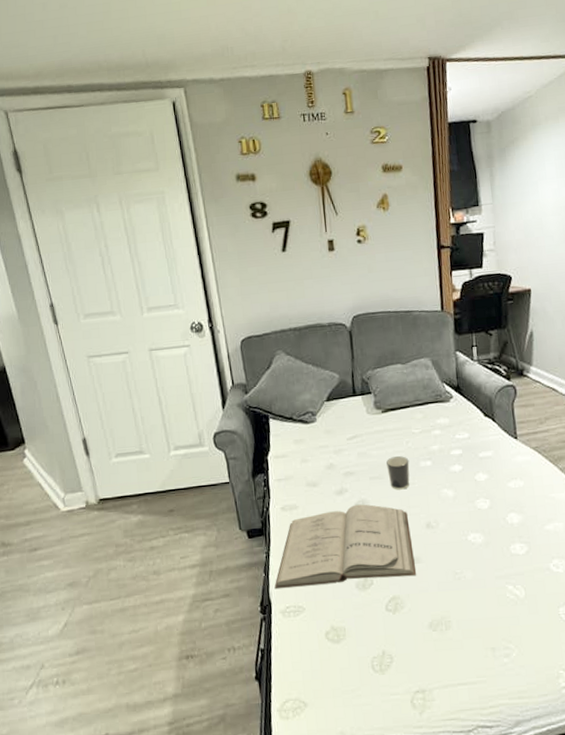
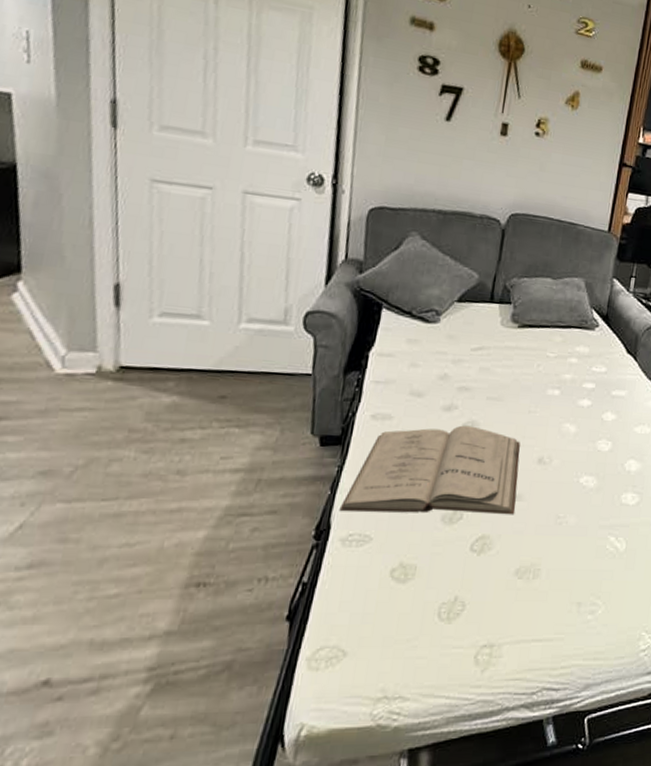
mug: present [386,456,410,490] -> none [508,378,536,417]

